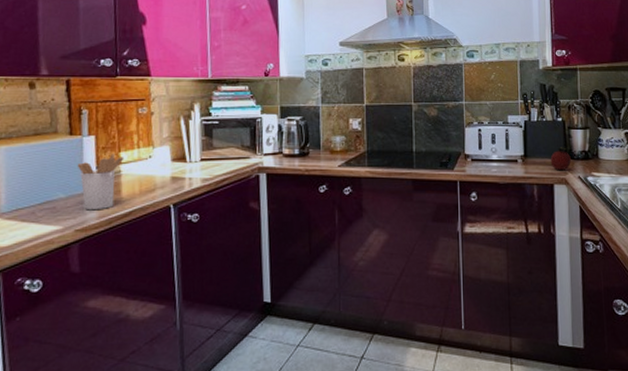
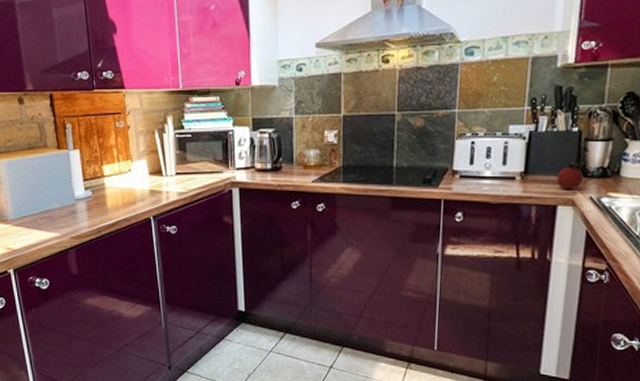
utensil holder: present [77,153,124,211] -> none [66,166,107,220]

